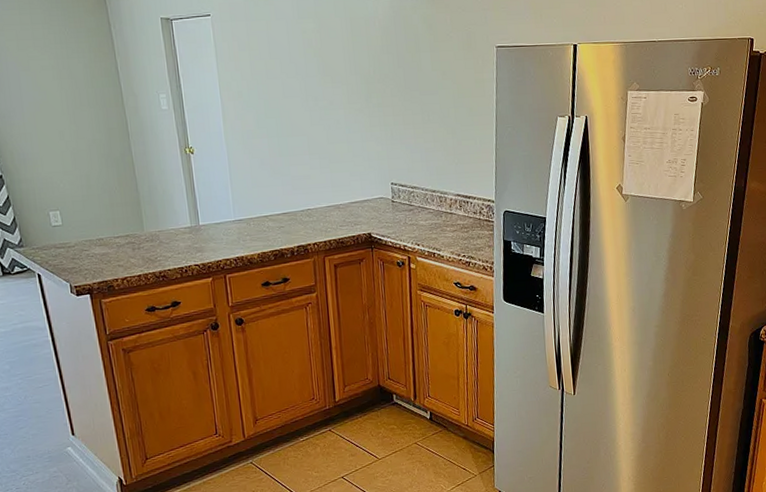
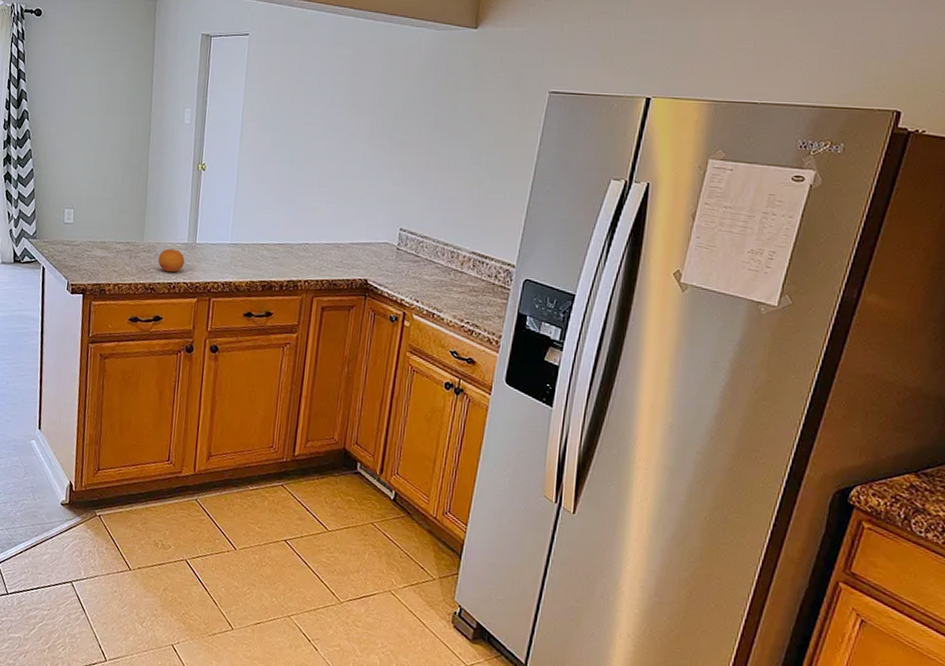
fruit: none [163,234,192,258] -> present [158,248,185,273]

